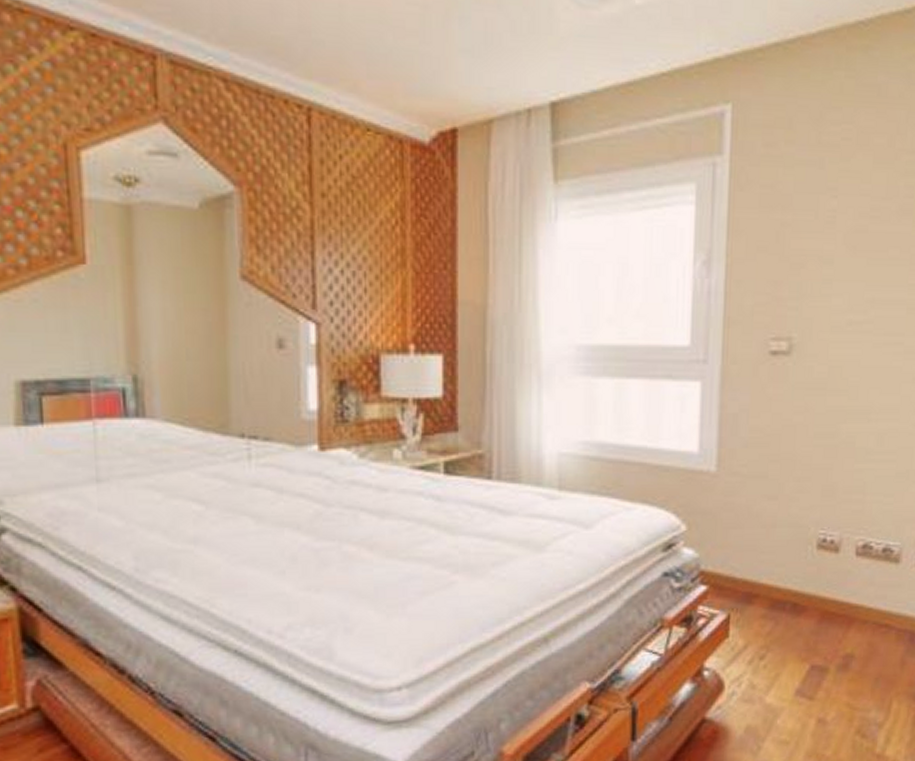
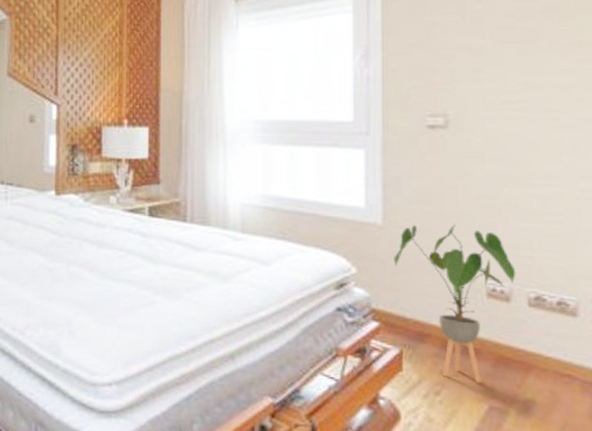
house plant: none [726,468,847,643] -> present [393,224,516,384]

